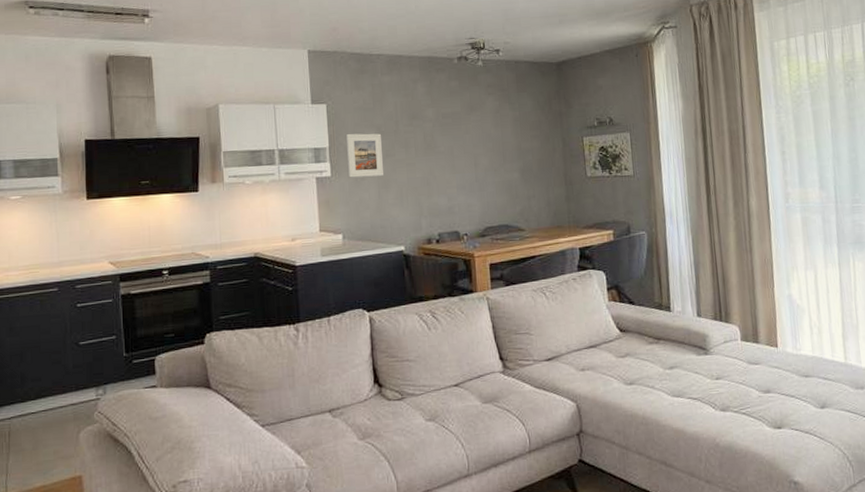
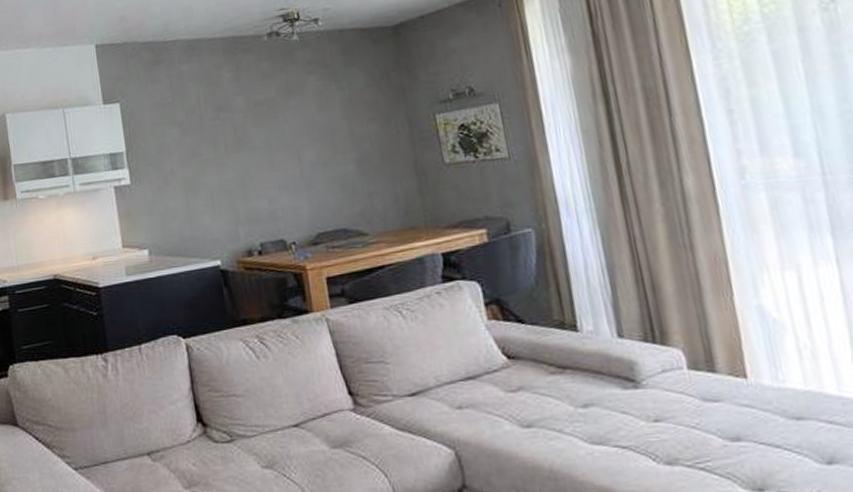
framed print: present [346,133,384,178] -> none [145,131,191,185]

